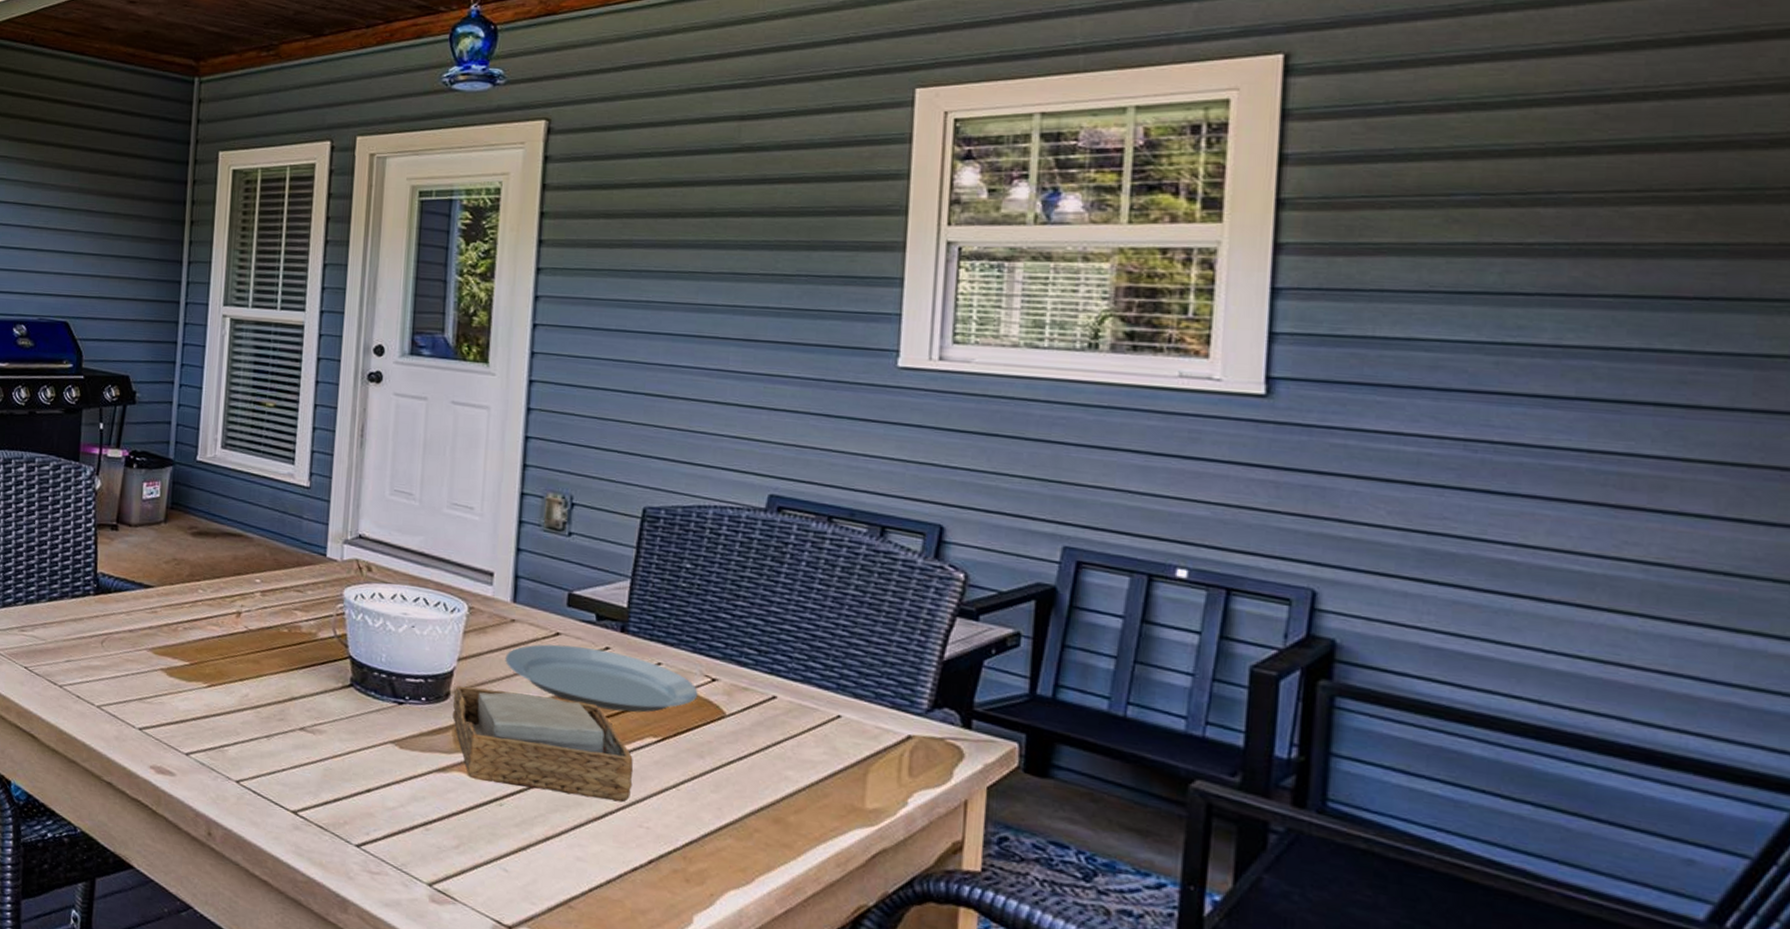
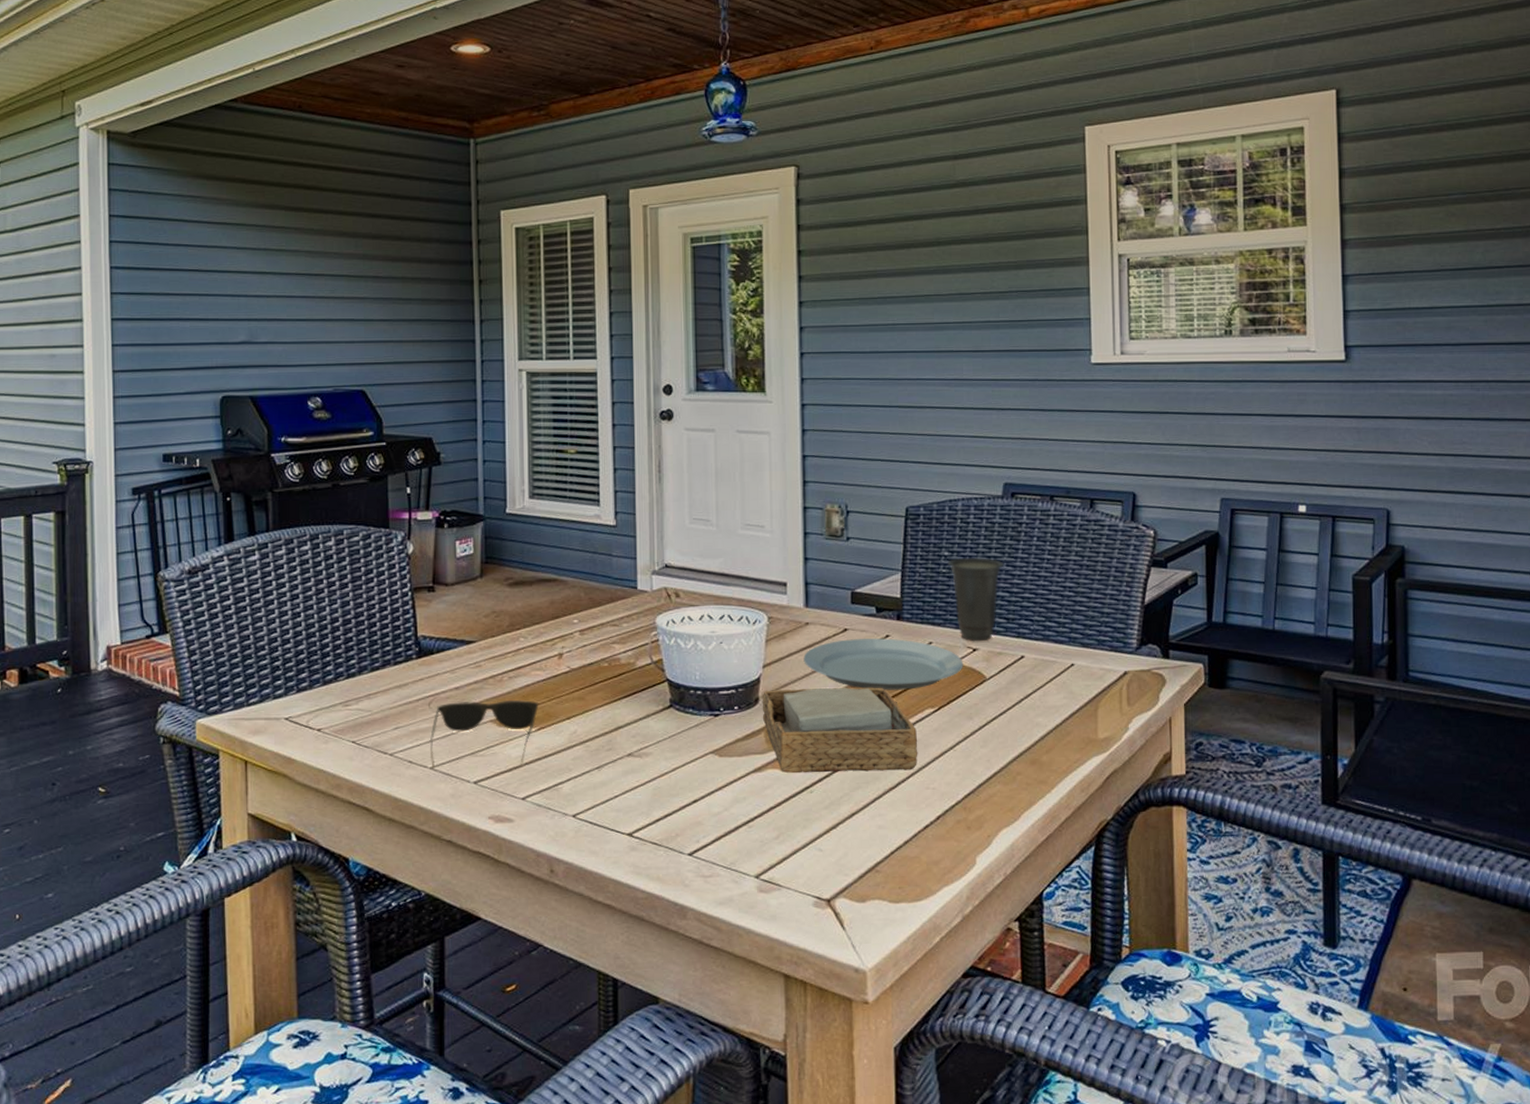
sunglasses: none [98,644,212,720] -> present [429,699,539,769]
cup: none [689,572,760,672] -> present [947,557,1003,642]

